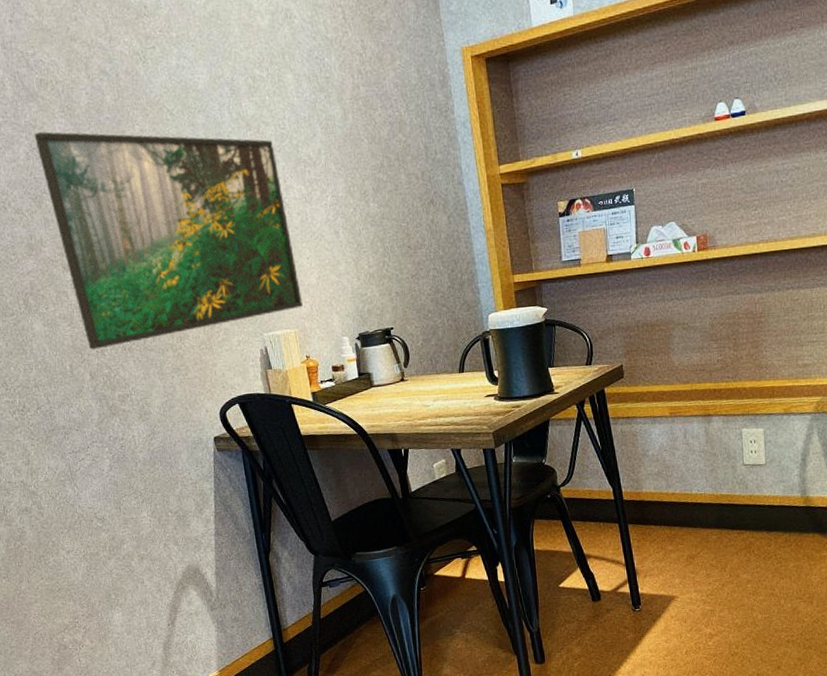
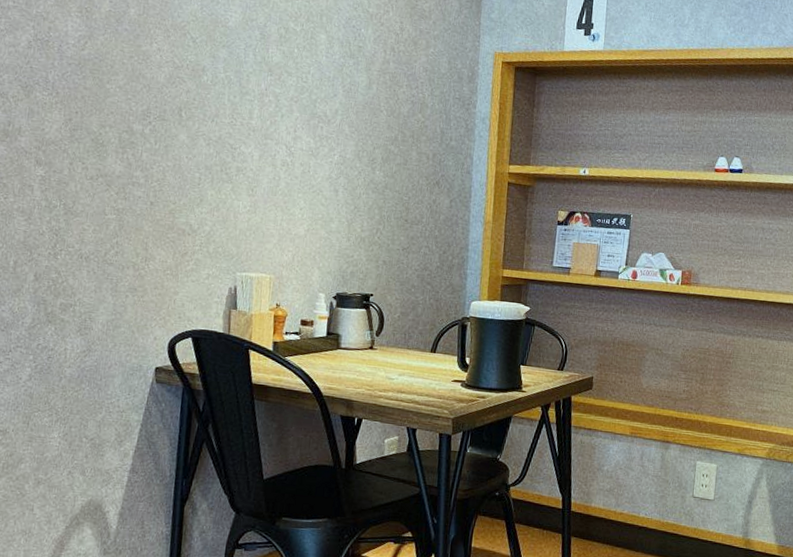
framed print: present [34,131,303,350] -> none [41,25,292,255]

